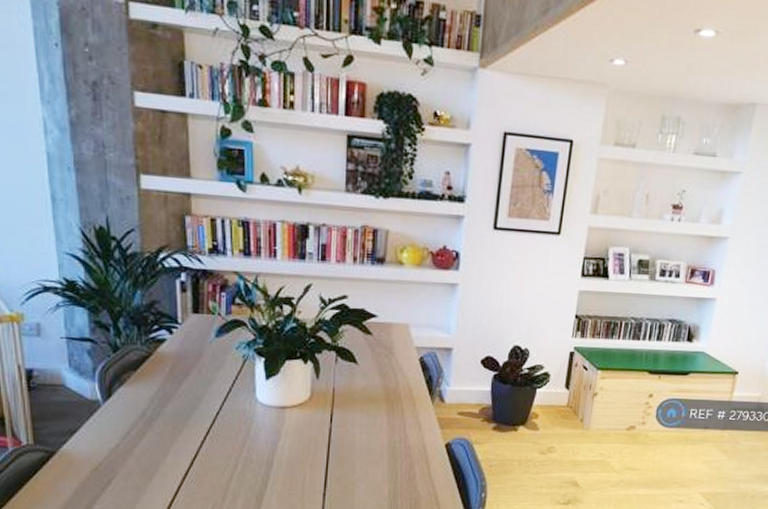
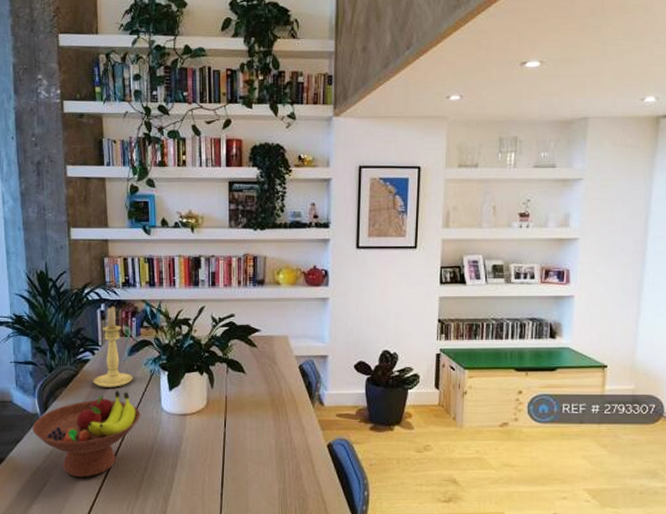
fruit bowl: none [92,376,230,475] -> present [33,390,141,478]
candle holder: none [170,276,221,374] -> present [93,306,133,387]

